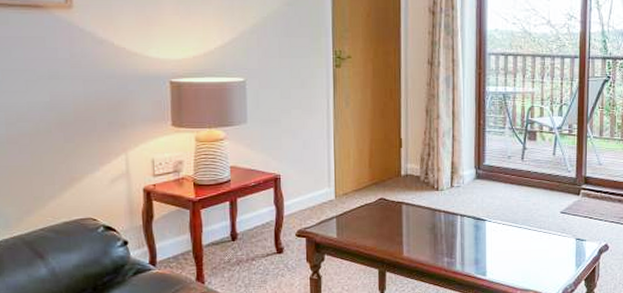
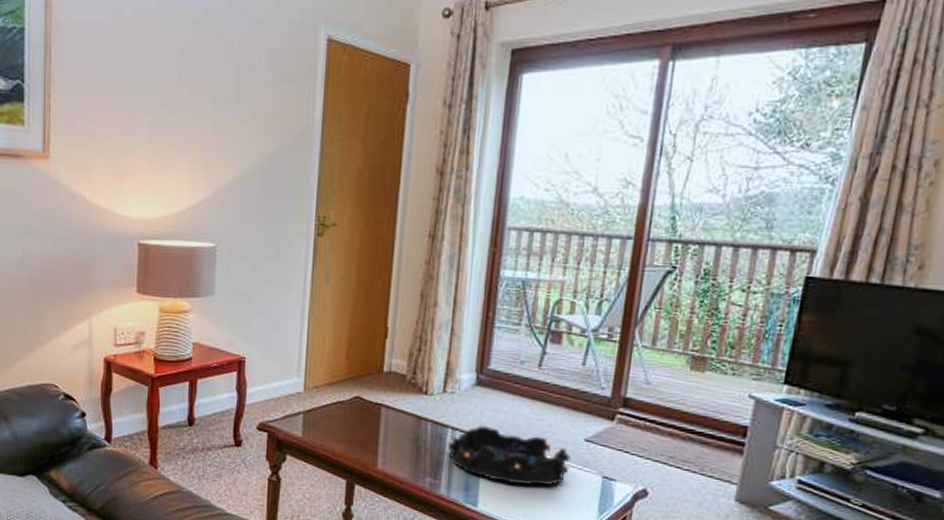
decorative bowl: none [458,210,552,254] -> present [447,425,571,485]

